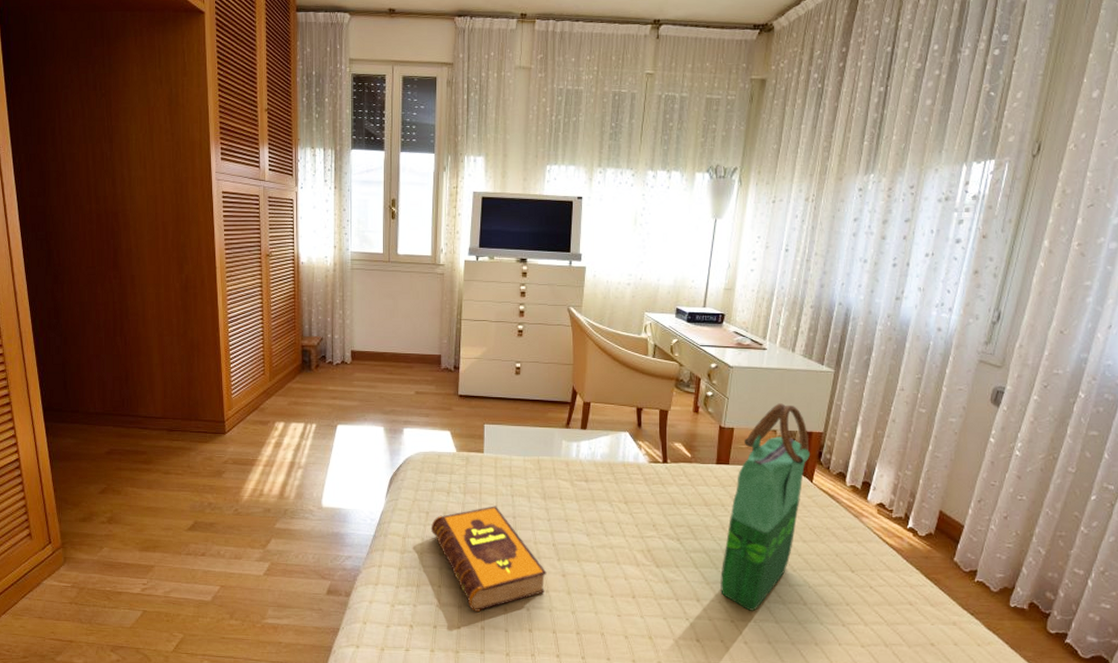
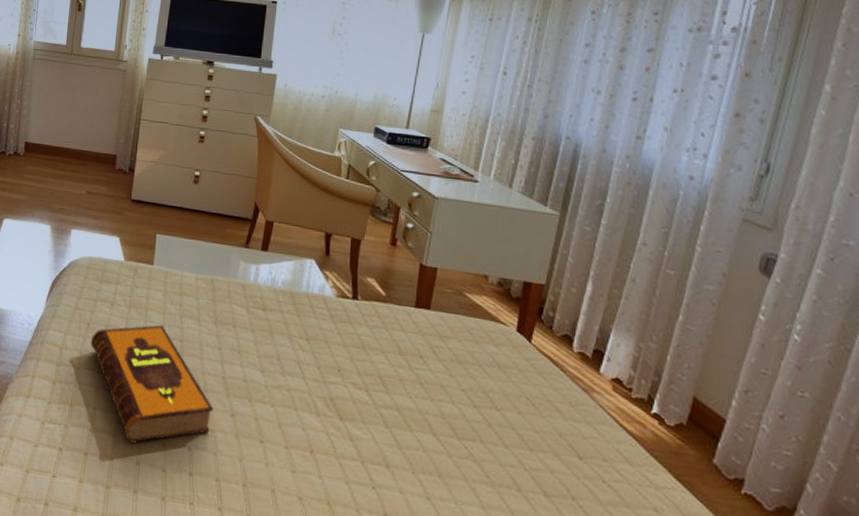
tote bag: present [720,403,811,611] -> none [415,245,530,490]

